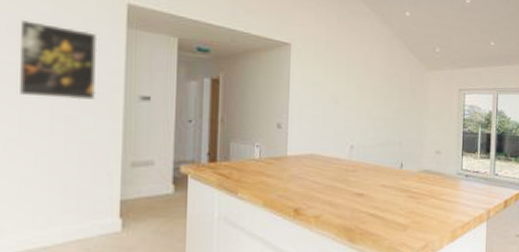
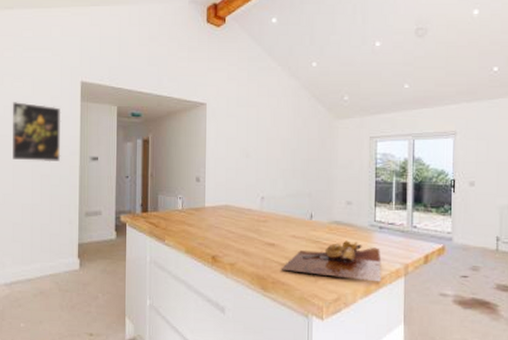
cutting board: none [369,189,466,228] -> present [281,240,381,282]

